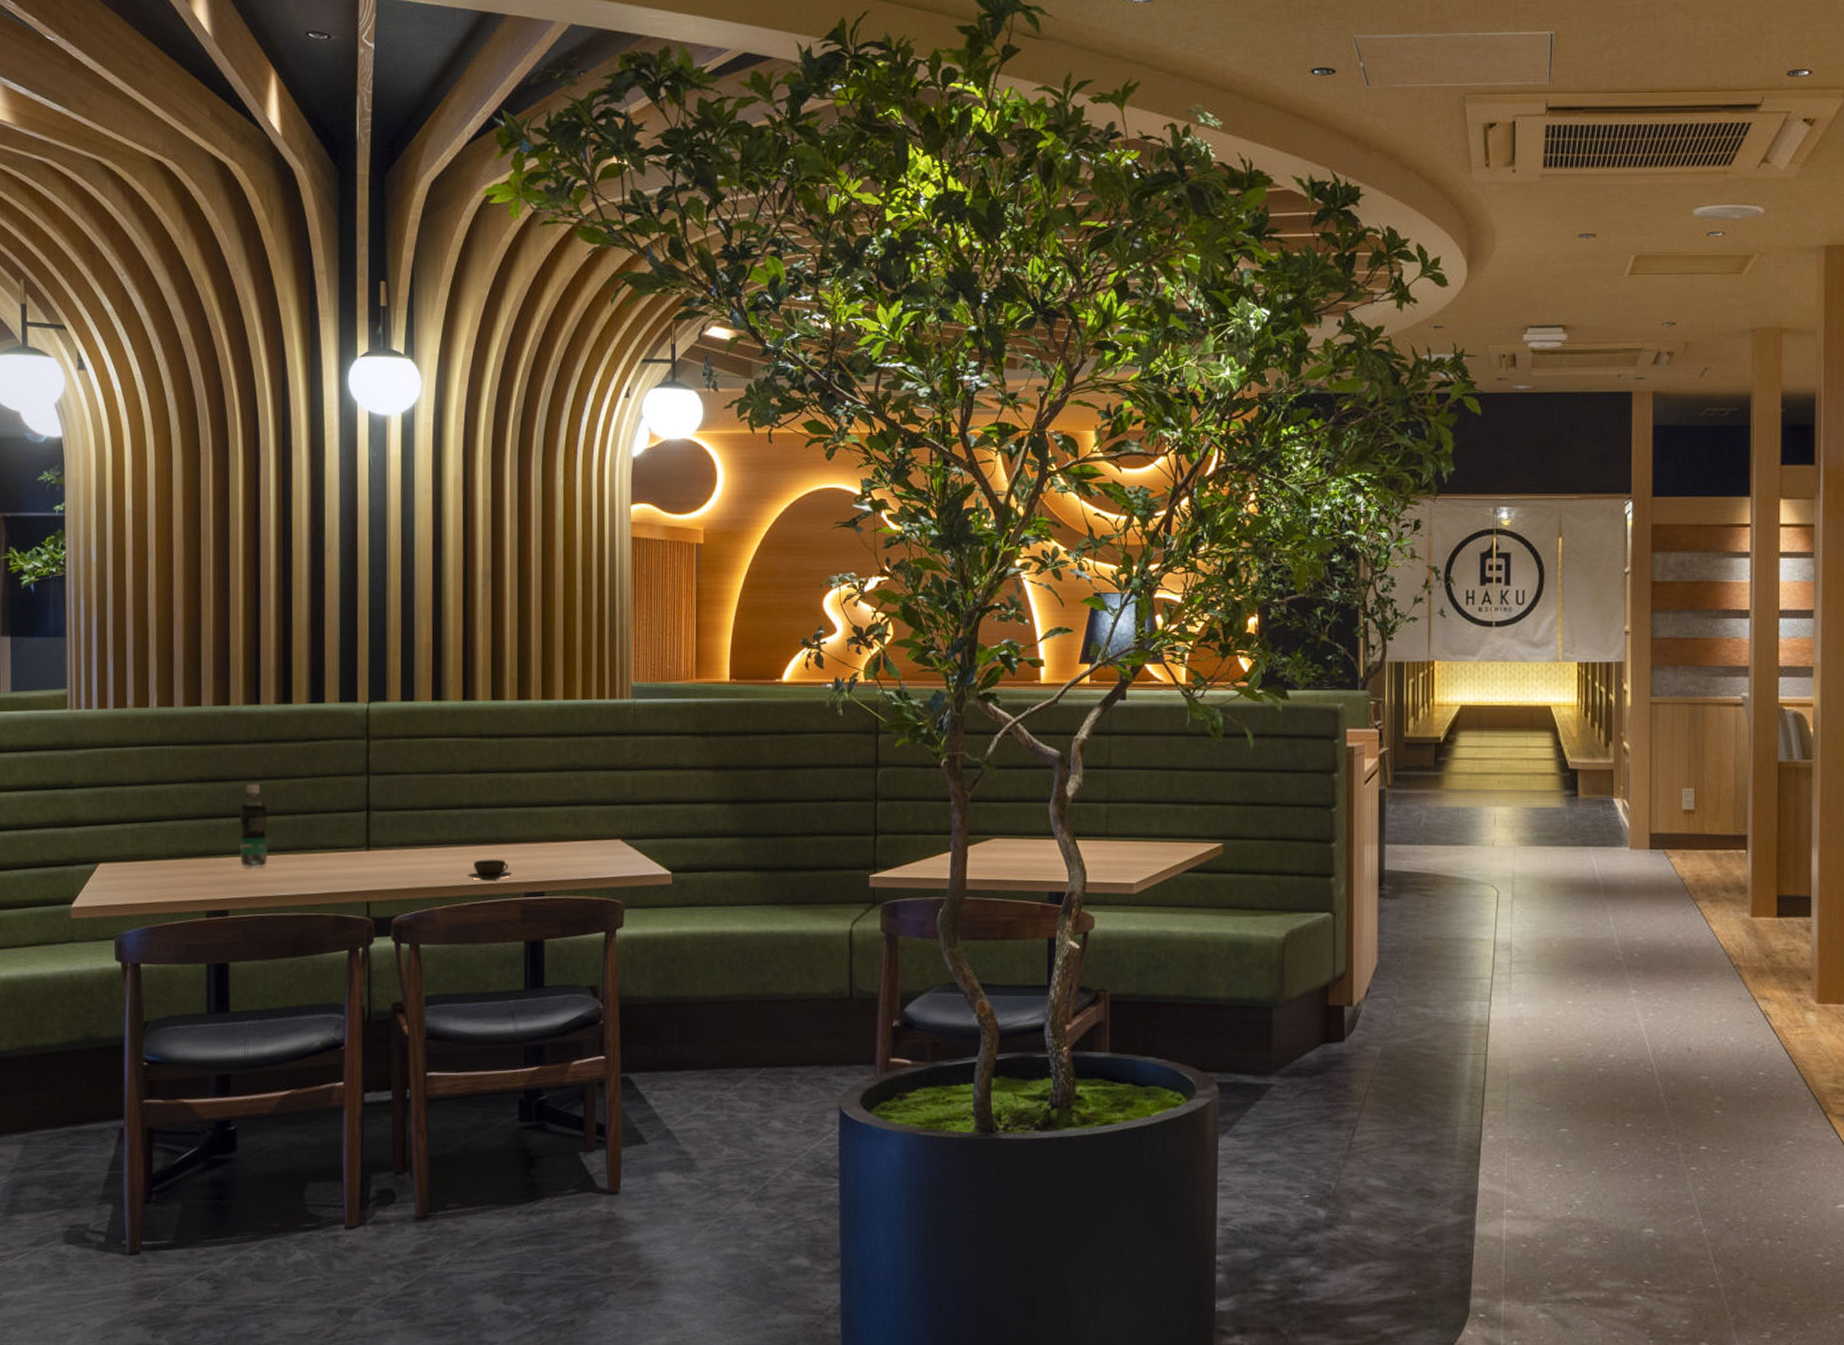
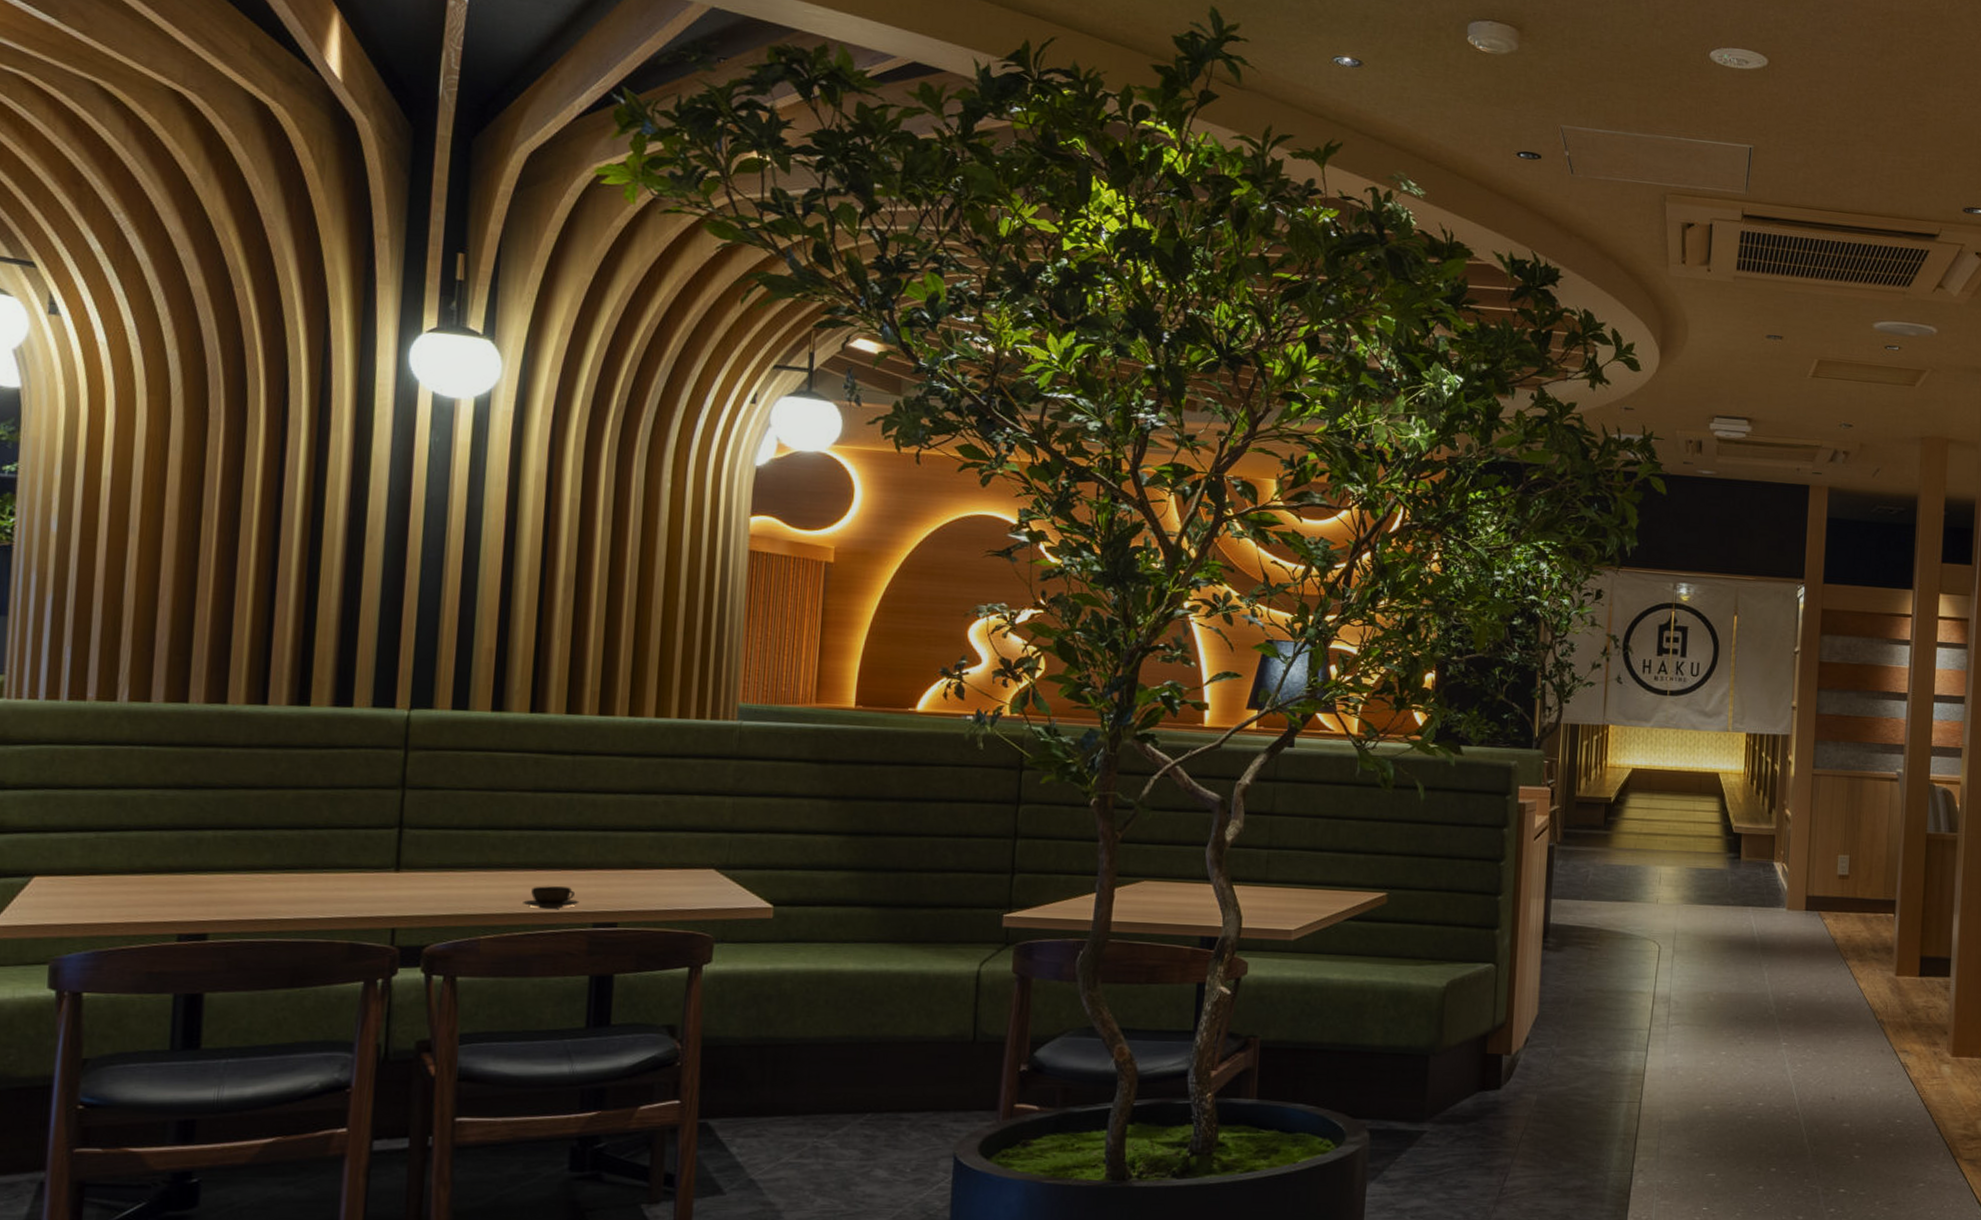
bottle: present [239,784,268,869] -> none [227,793,269,888]

